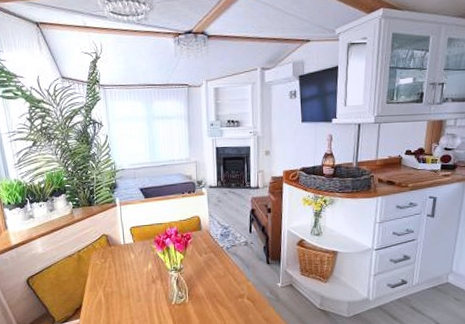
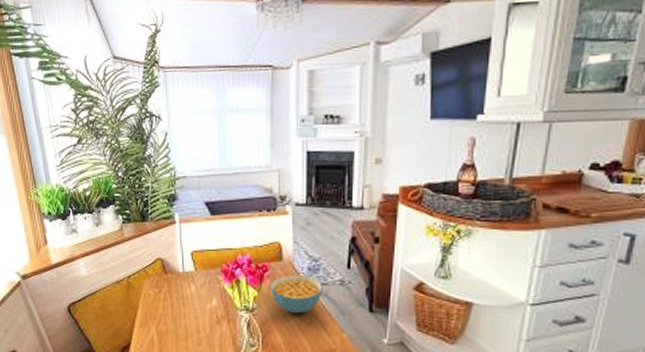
cereal bowl: none [193,240,232,270] -> present [271,275,323,314]

